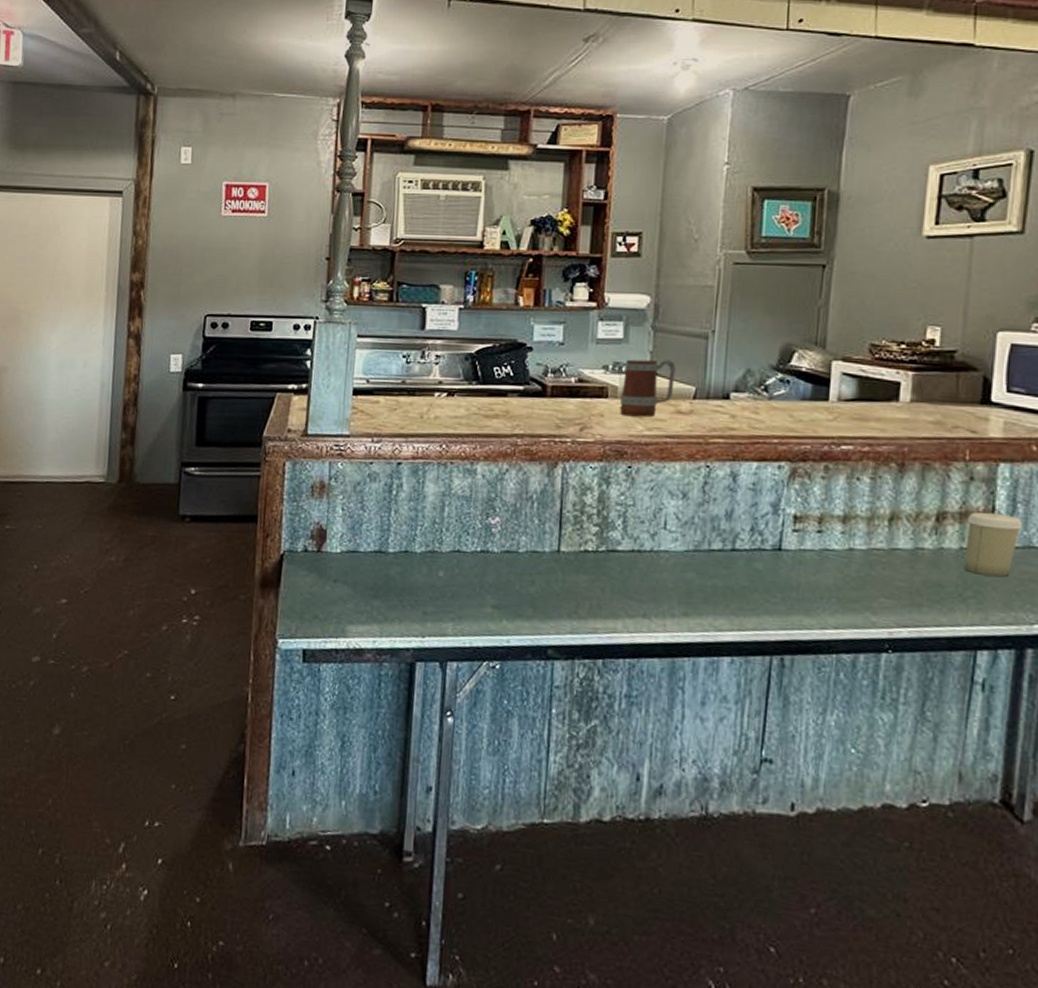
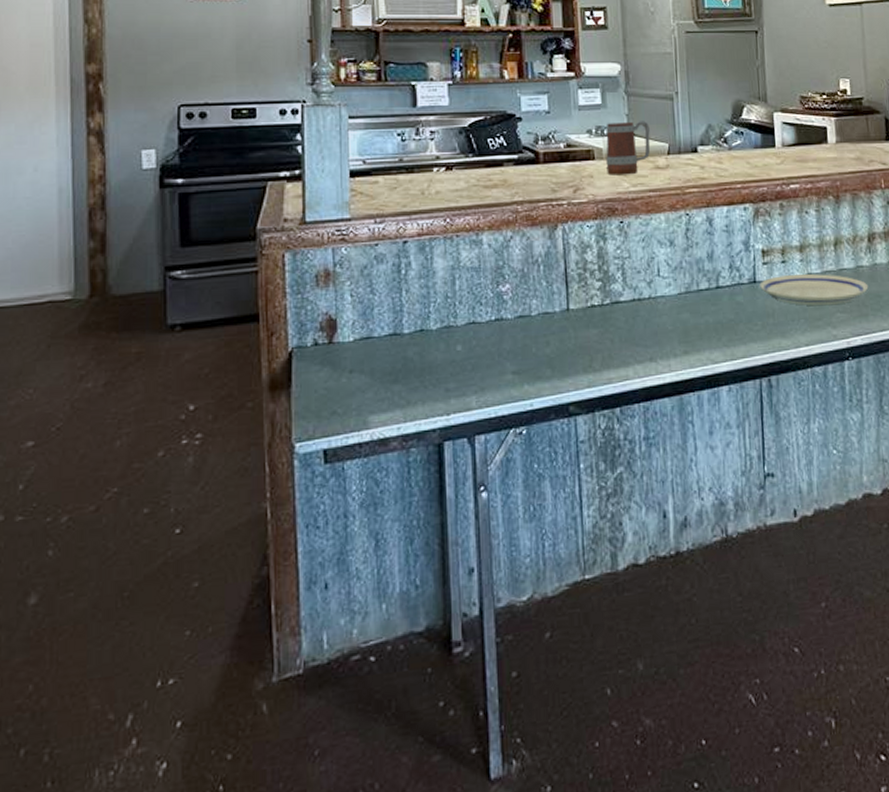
plate: none [785,546,928,589] -> present [760,274,869,306]

